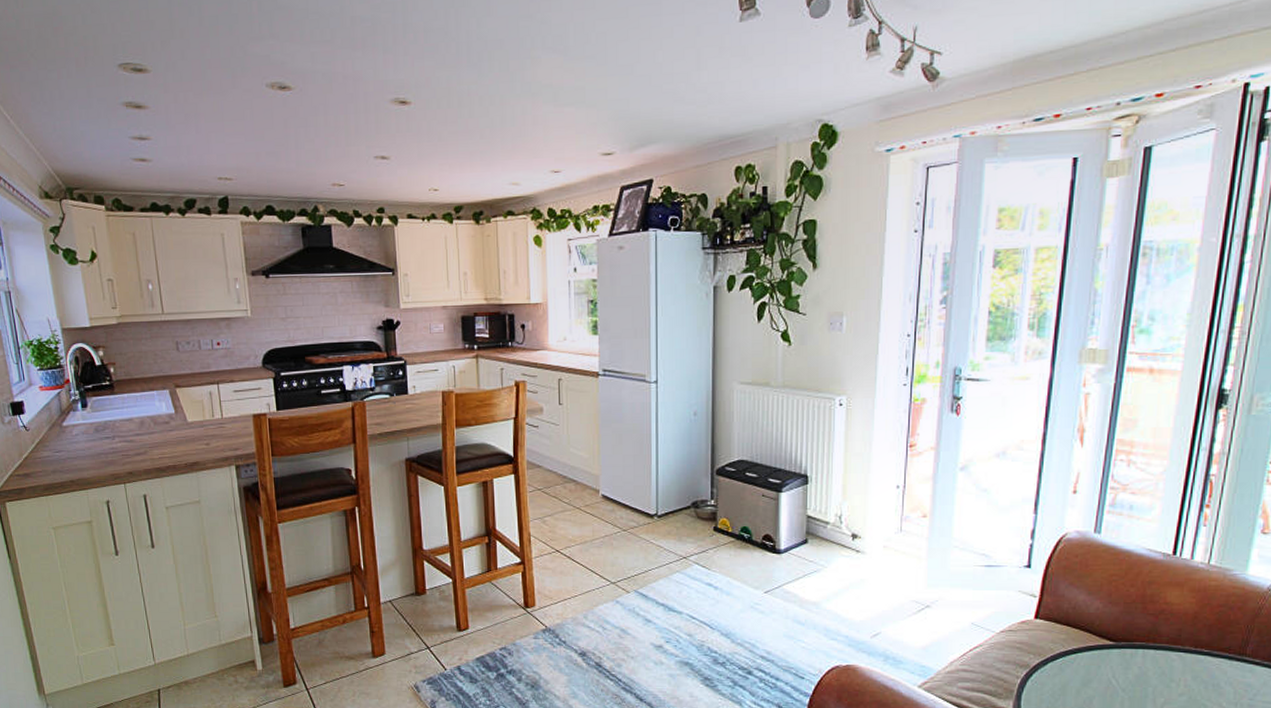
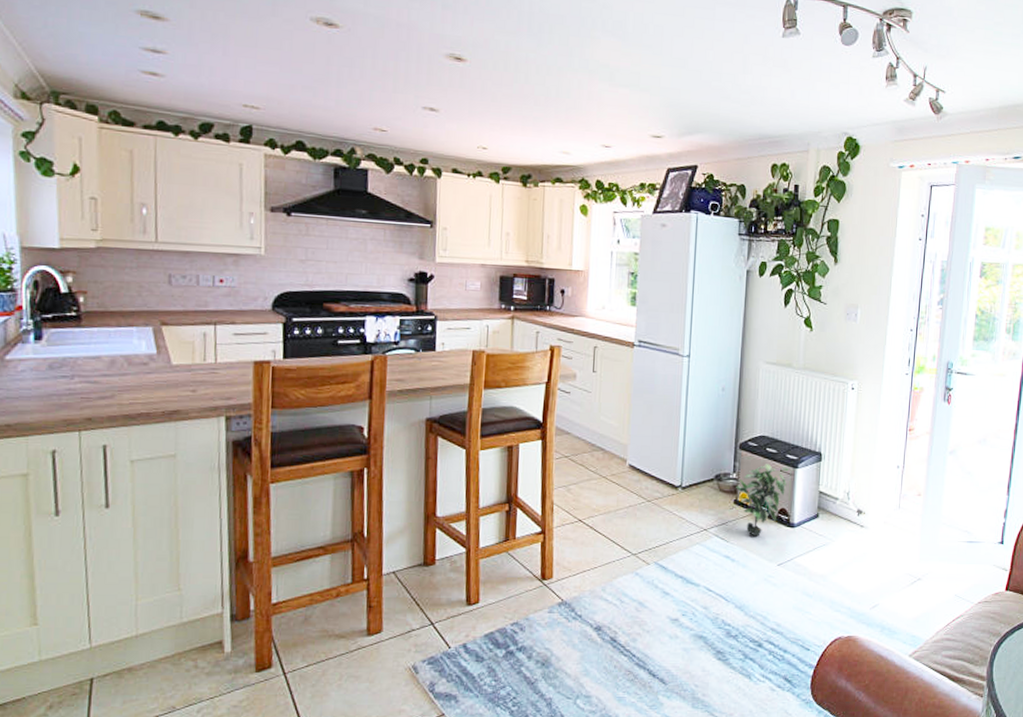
potted plant: none [715,489,773,564] -> present [736,464,790,537]

